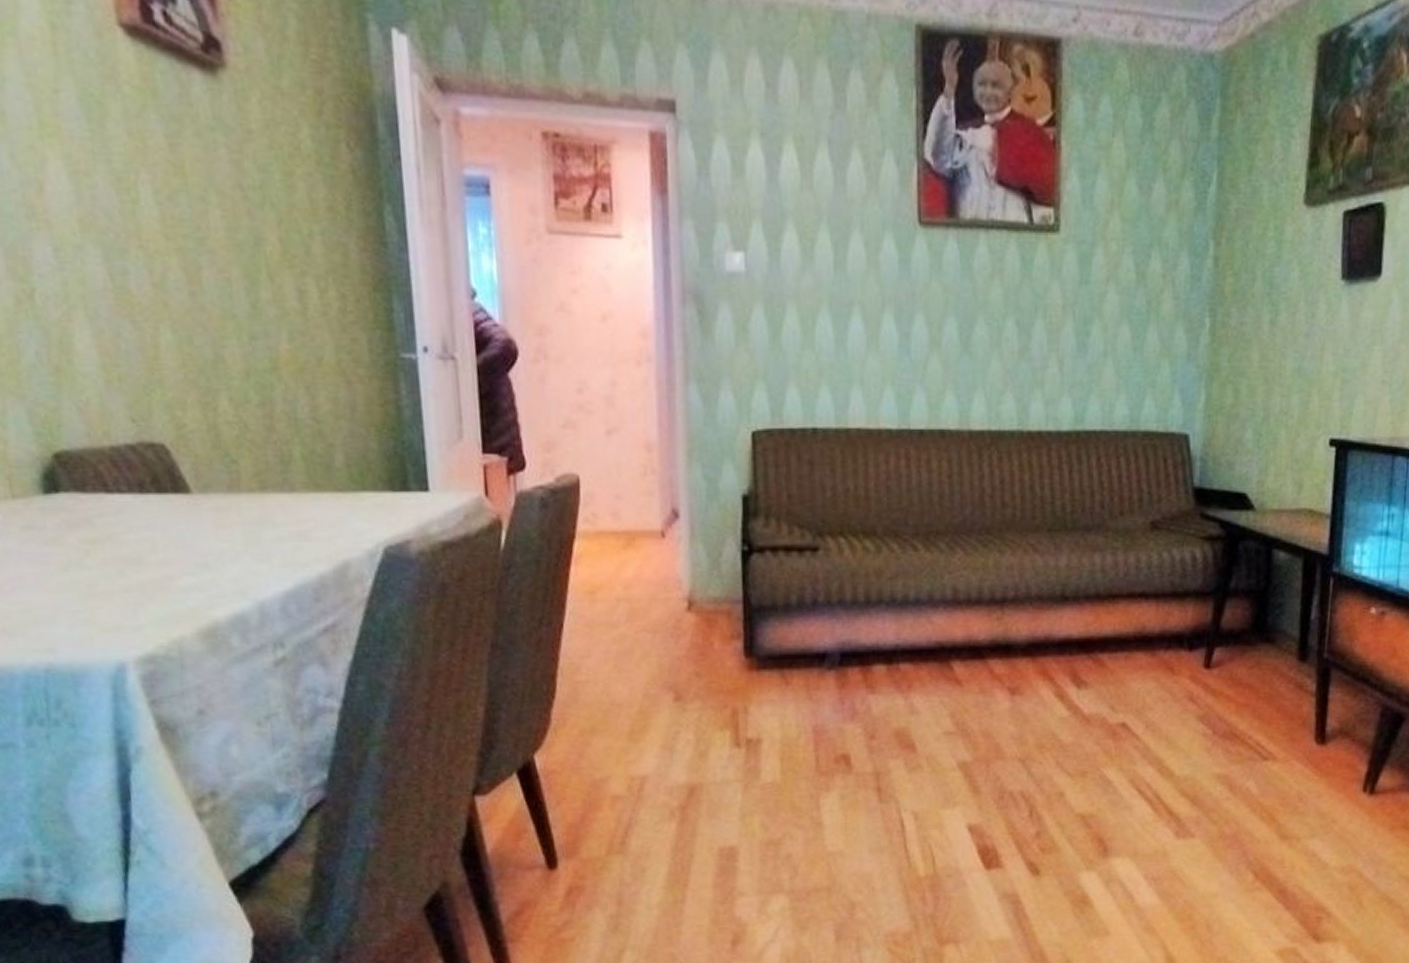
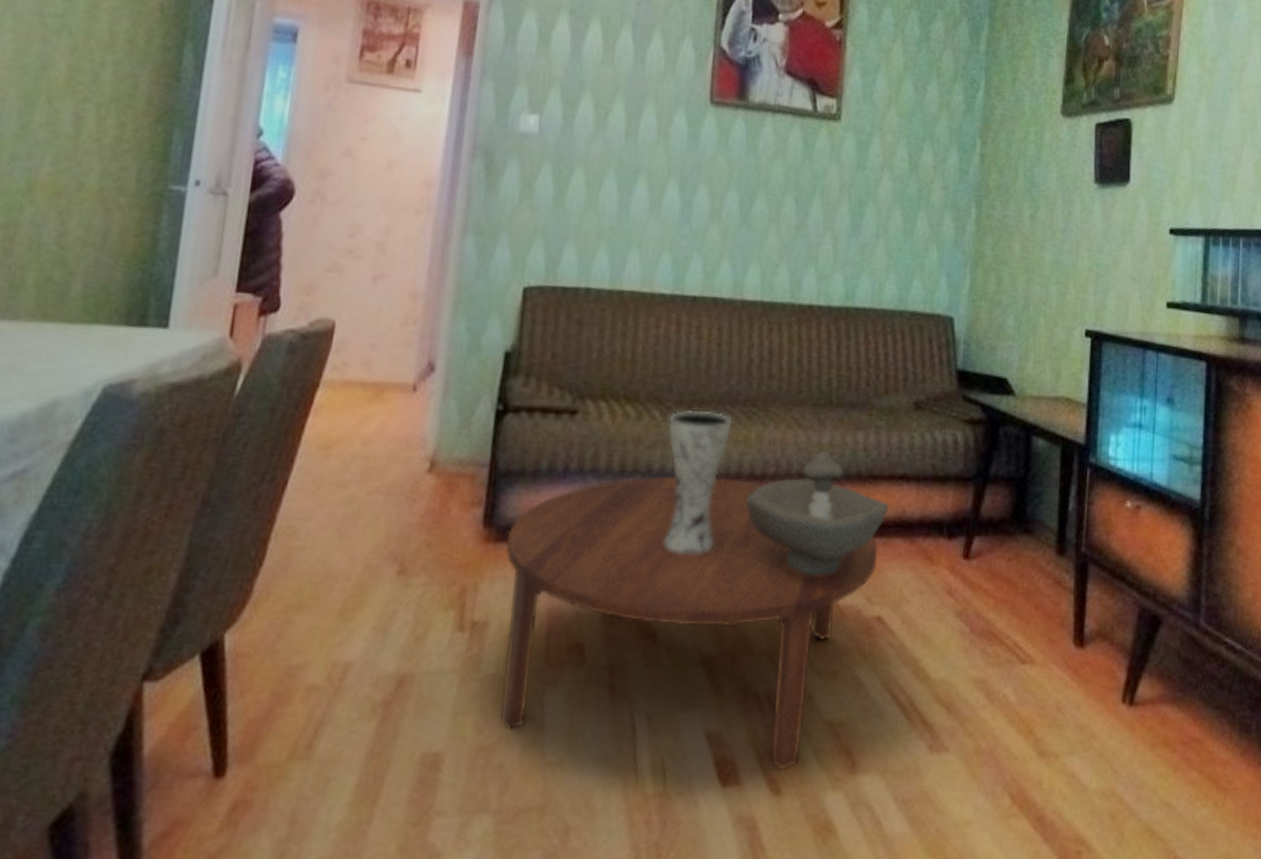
coffee table: none [769,604,1120,855] -> present [501,476,878,769]
vase: none [907,541,970,674] -> present [663,409,732,554]
decorative bowl: none [989,572,1130,689] -> present [746,450,890,575]

